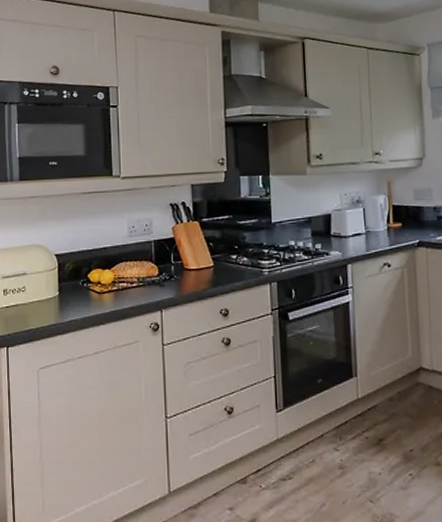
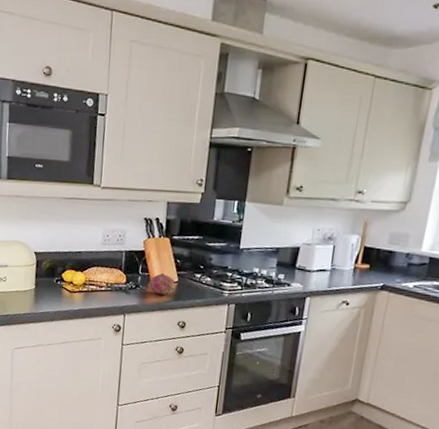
fruit: none [182,259,212,283] -> present [148,273,176,296]

